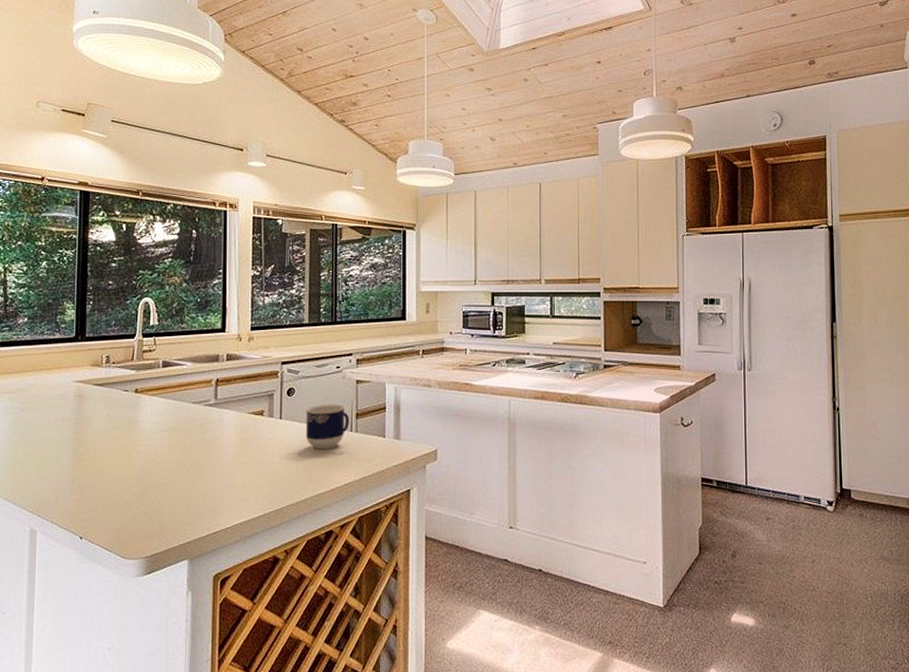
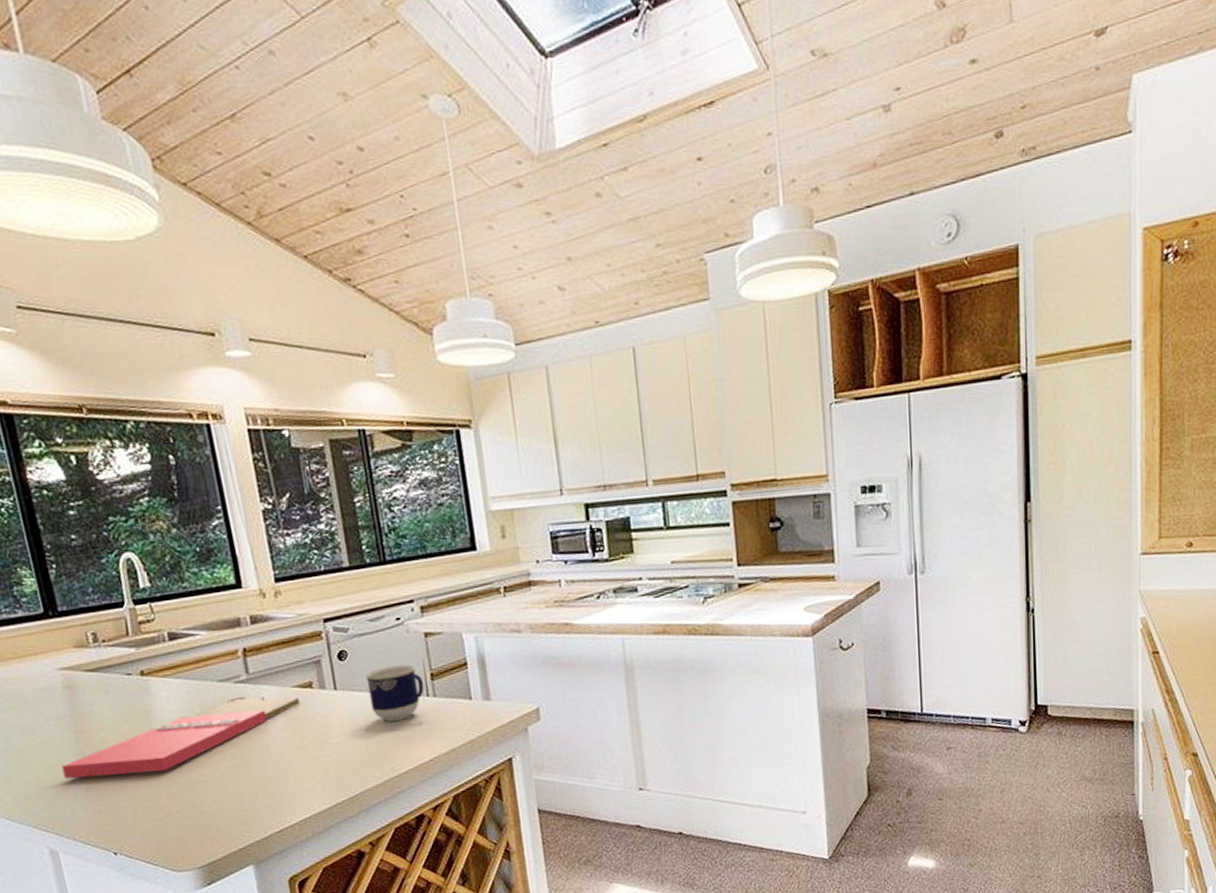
cutting board: none [57,417,251,472] -> present [61,696,300,779]

